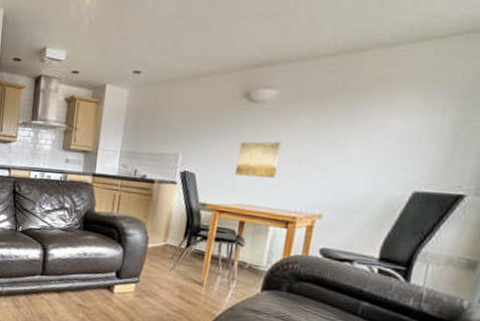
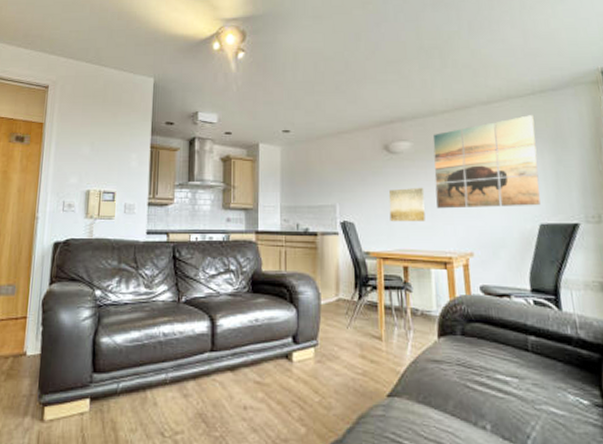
wall art: none [292,62,448,172] -> present [433,115,541,209]

